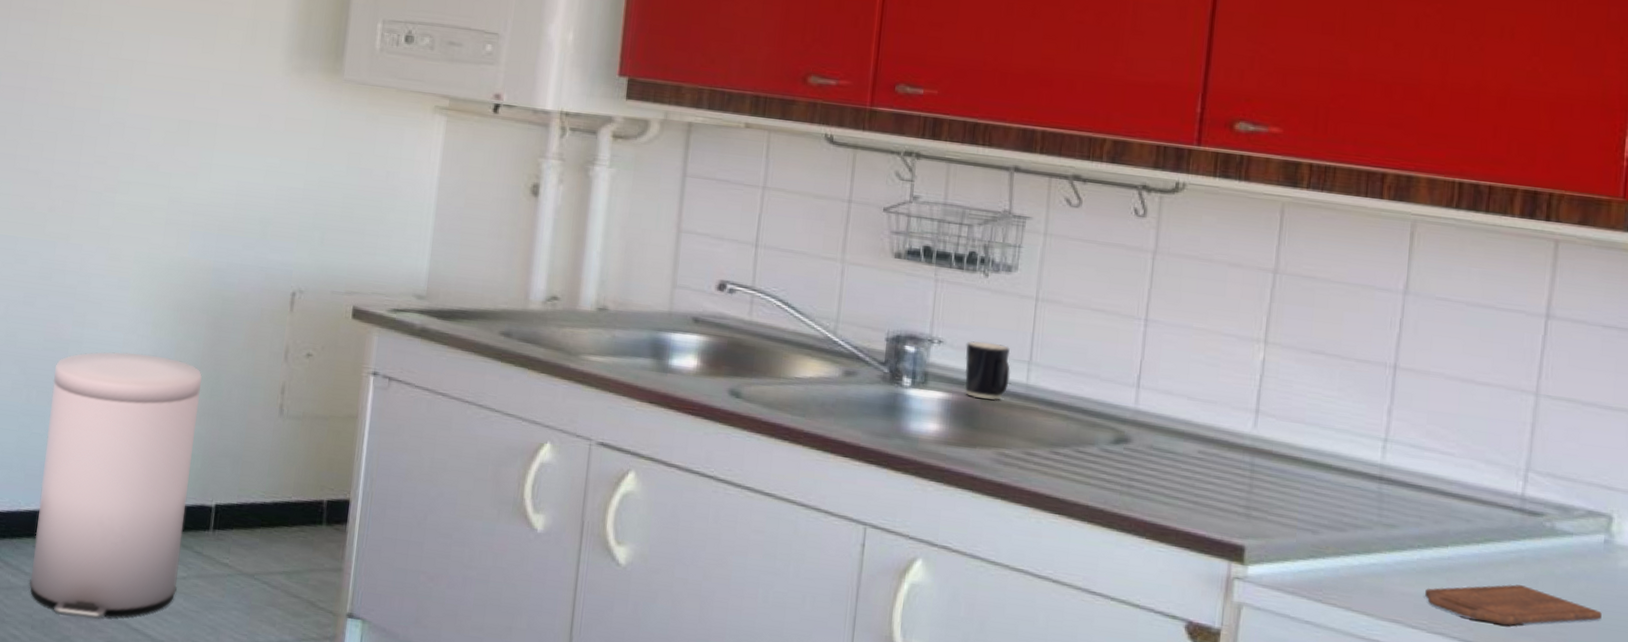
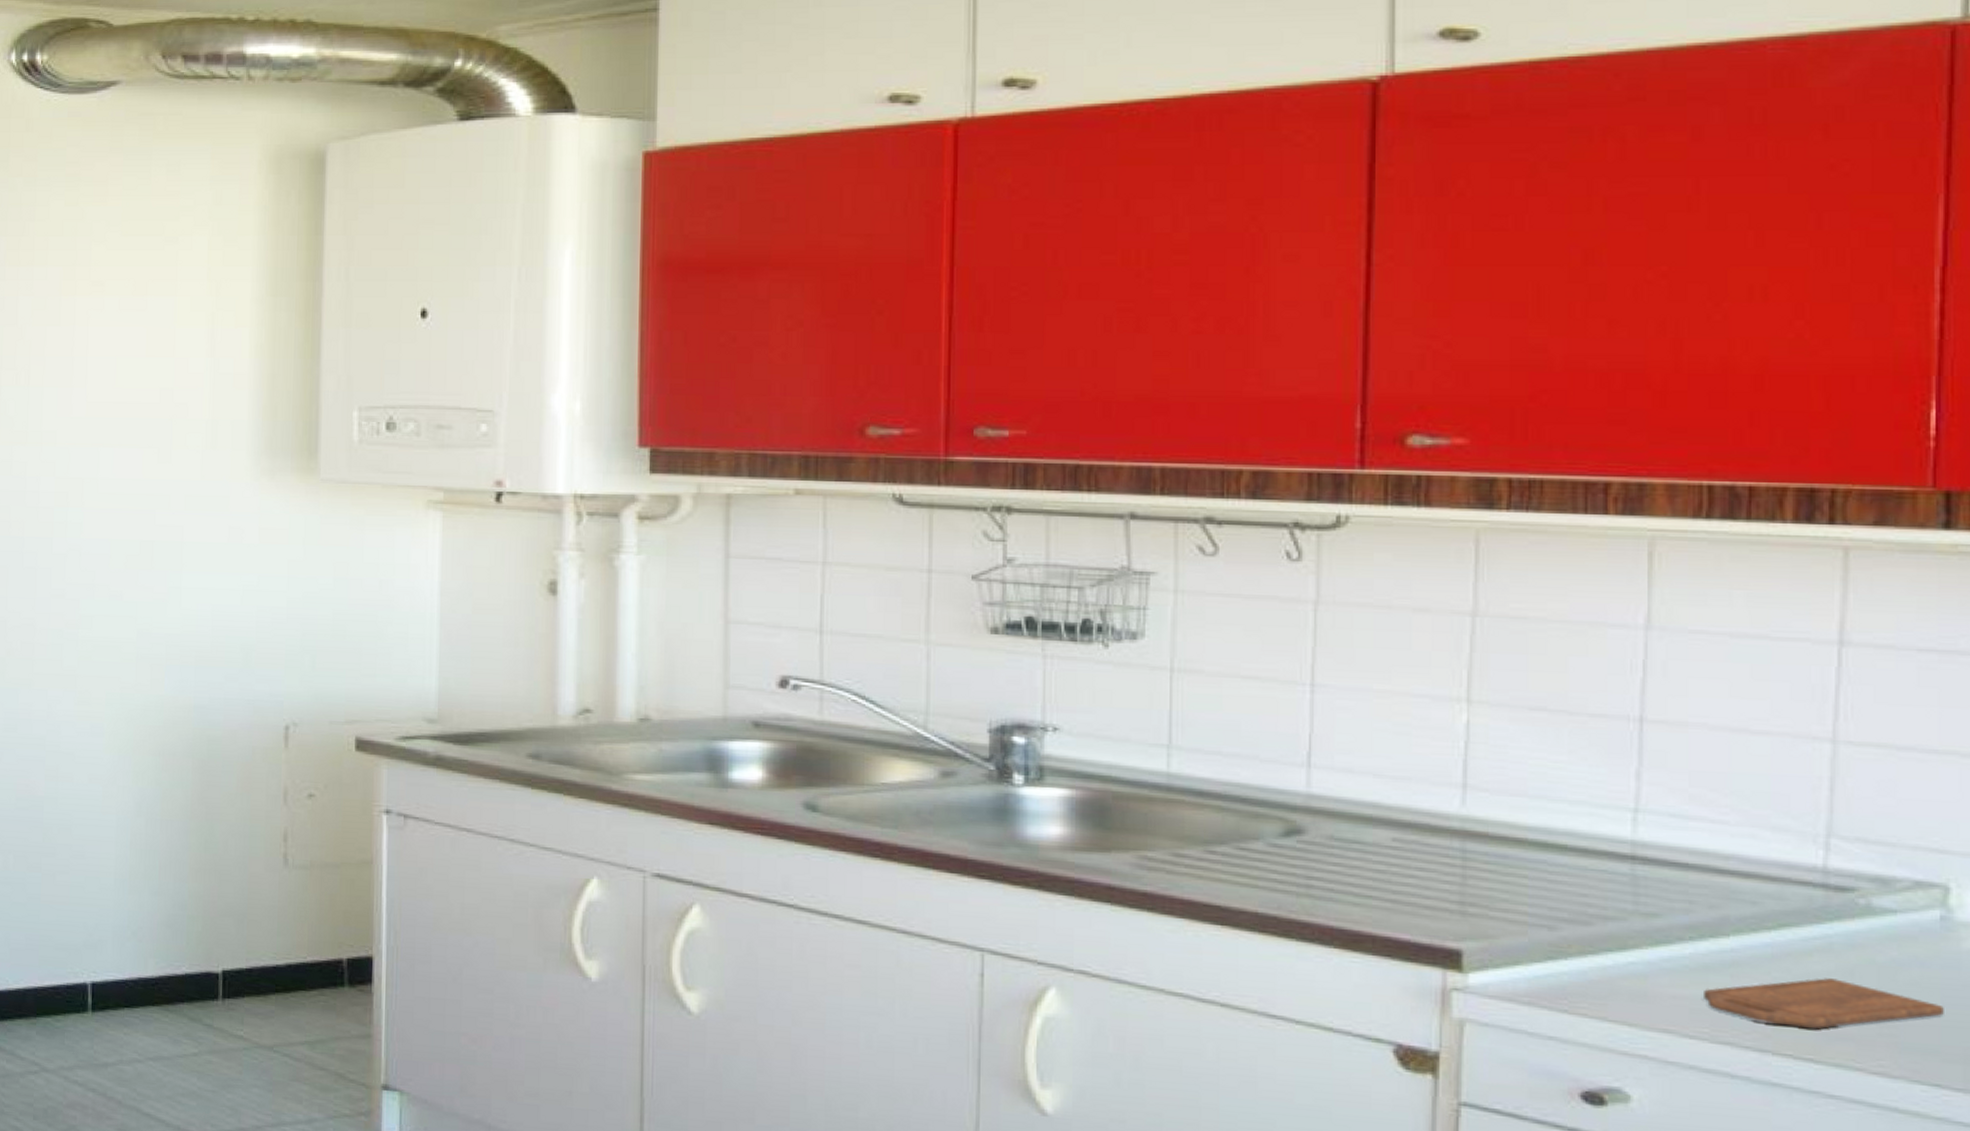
pedal bin: present [28,351,202,620] -> none [25,806,193,1106]
mug: present [965,340,1010,400] -> none [1088,724,1146,794]

